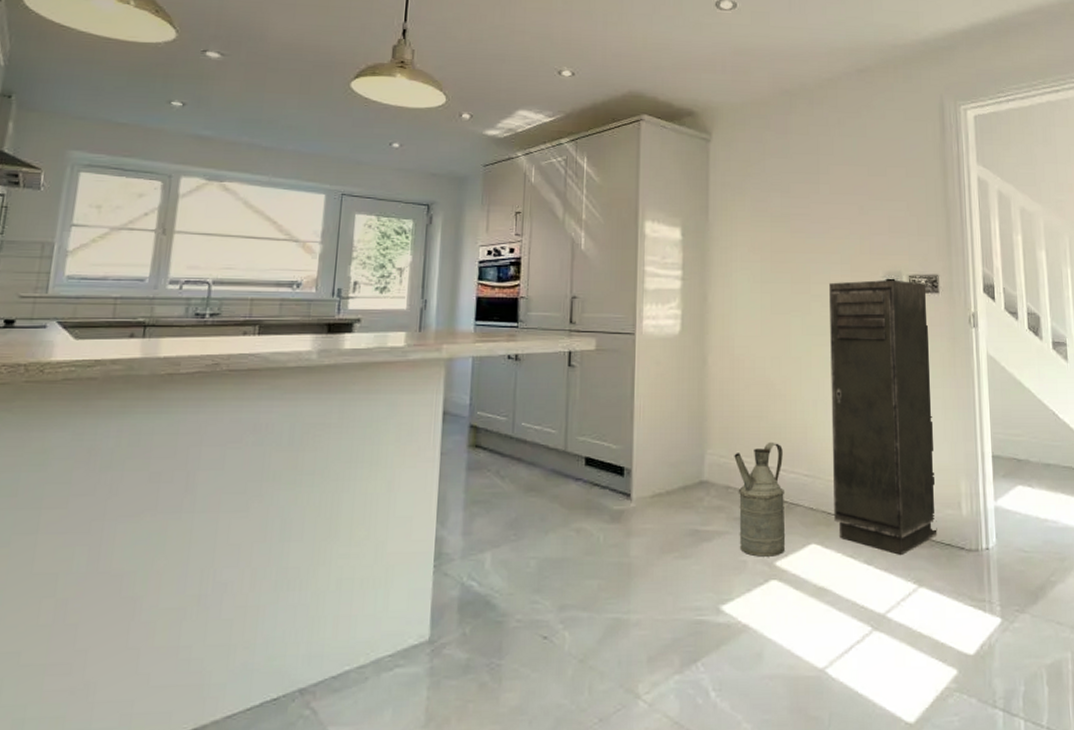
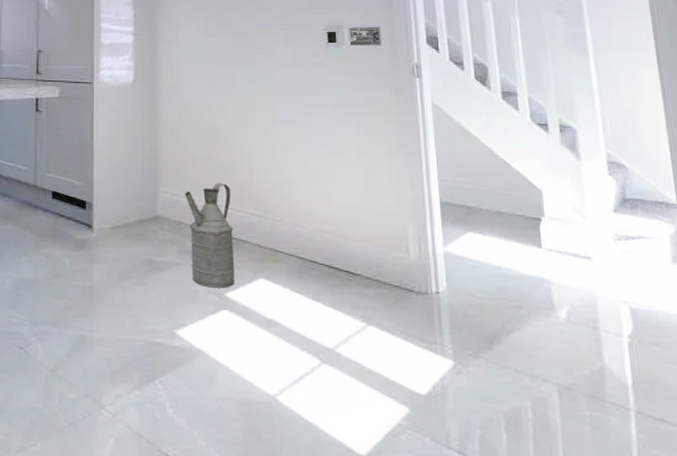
storage cabinet: present [829,279,937,555] -> none [272,32,385,294]

